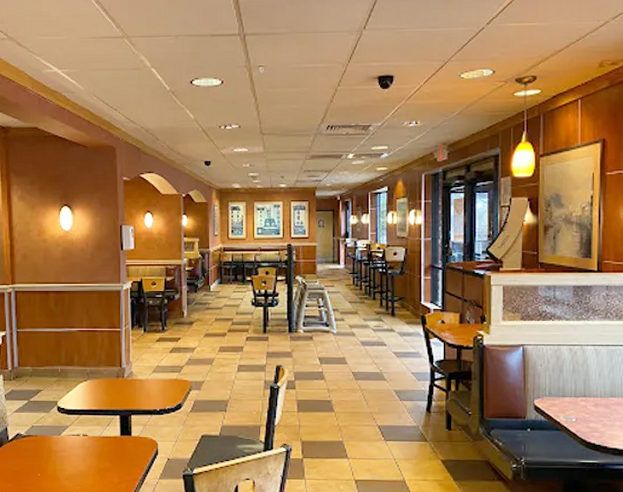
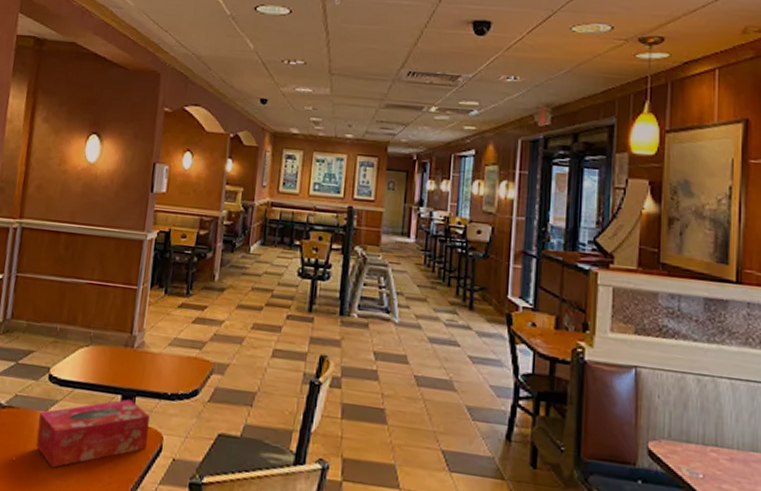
tissue box: none [55,418,146,477] -> present [35,399,150,468]

